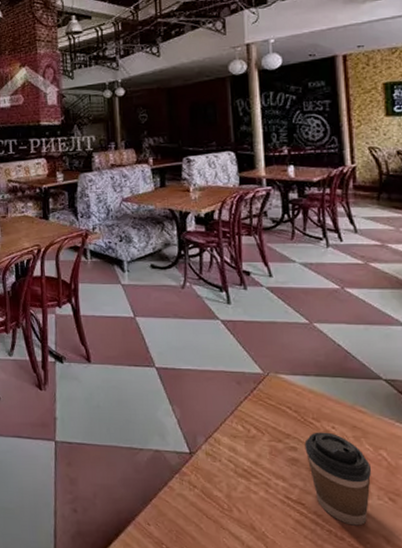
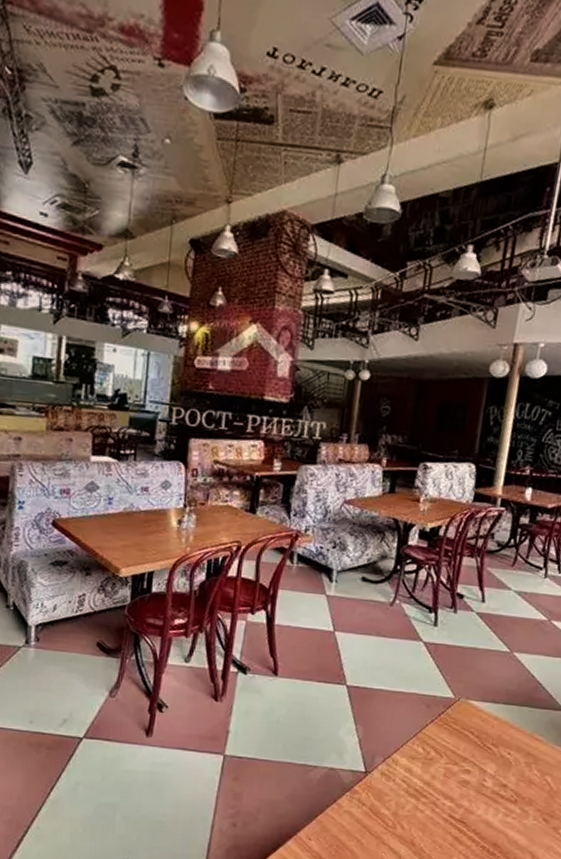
coffee cup: present [304,432,372,526] -> none [477,757,535,843]

